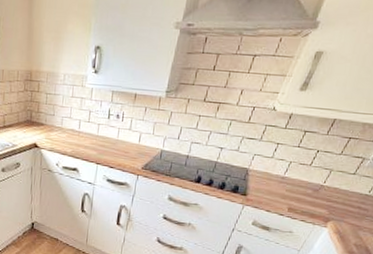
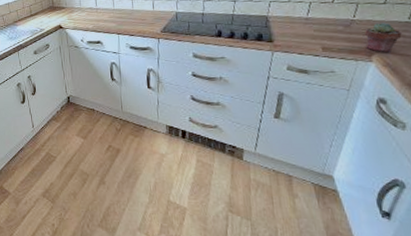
potted succulent: none [325,192,360,221] -> present [365,23,403,53]

